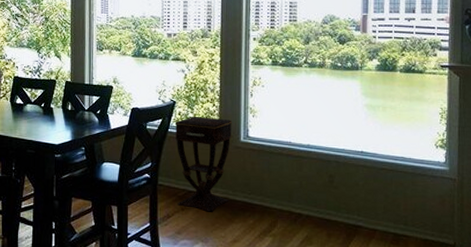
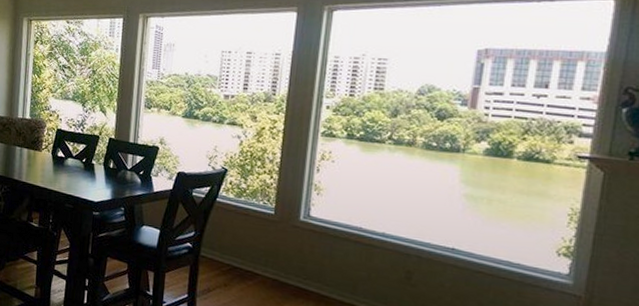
side table: present [174,117,233,212] -> none [220,187,292,293]

